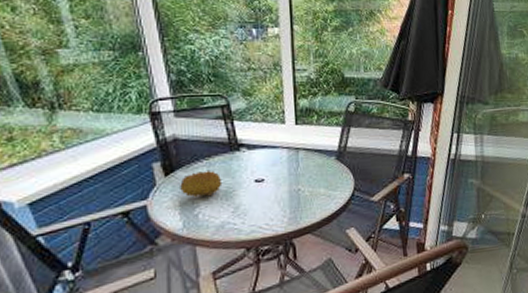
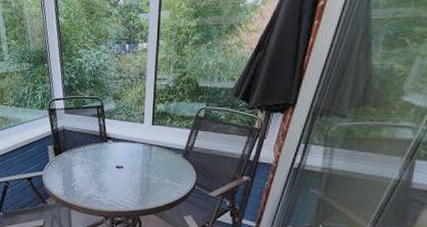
fruit: present [180,169,223,198] -> none [64,154,93,174]

